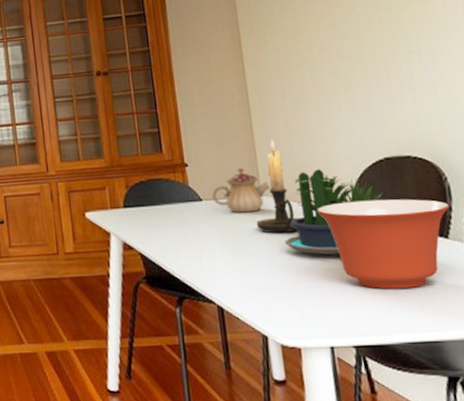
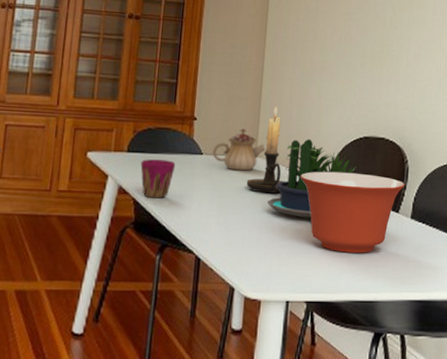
cup: none [140,211,176,251] -> present [140,159,176,199]

